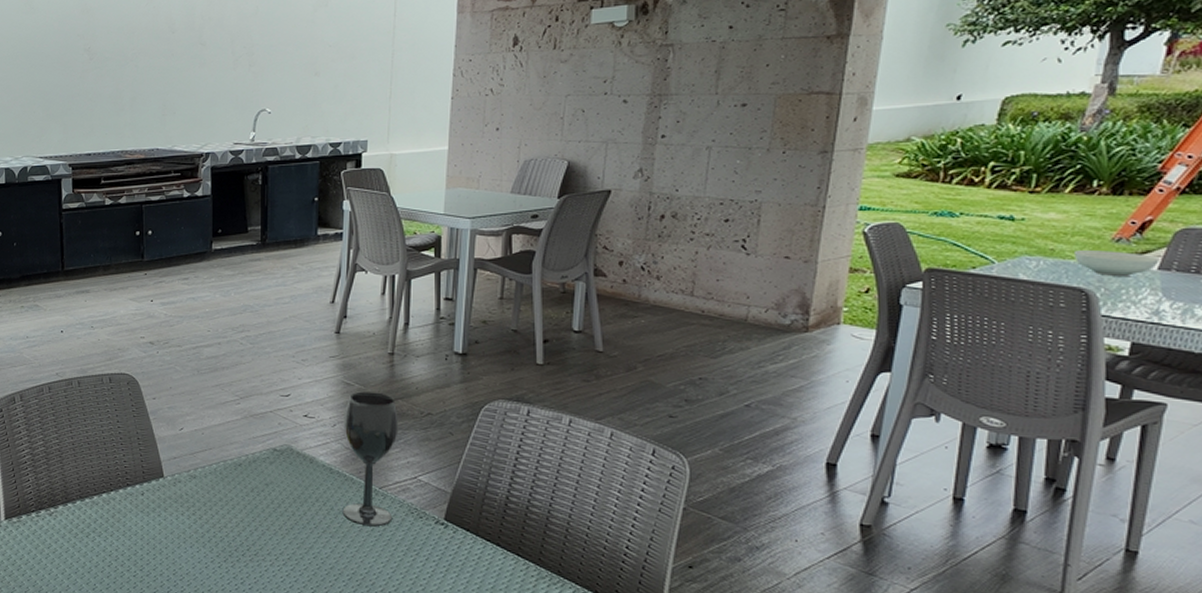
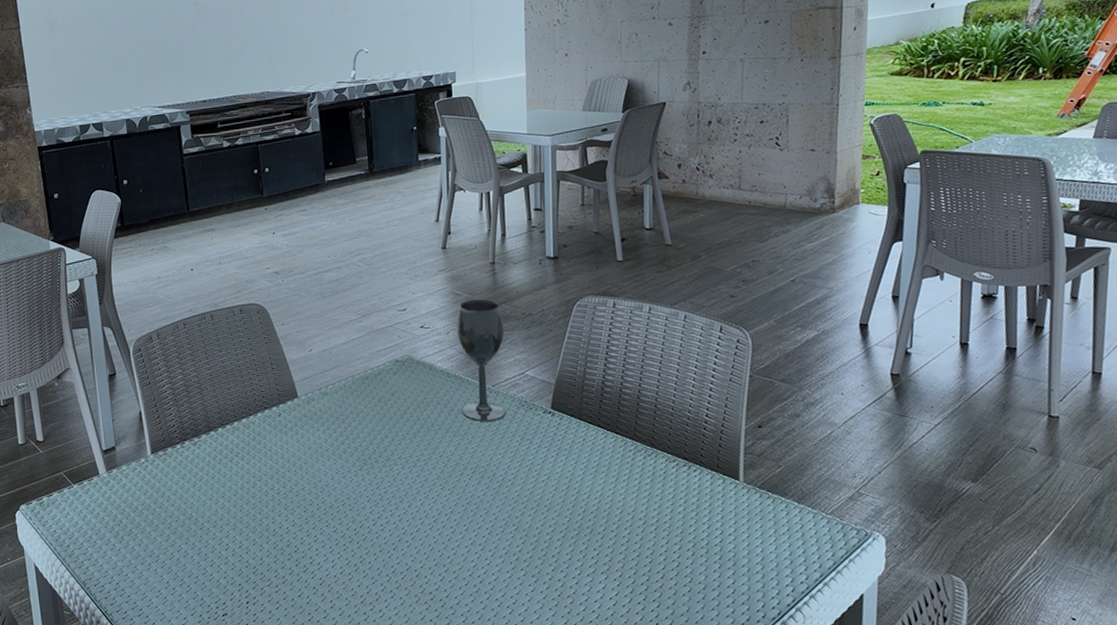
bowl: present [1073,250,1160,276] -> none [1030,125,1094,146]

